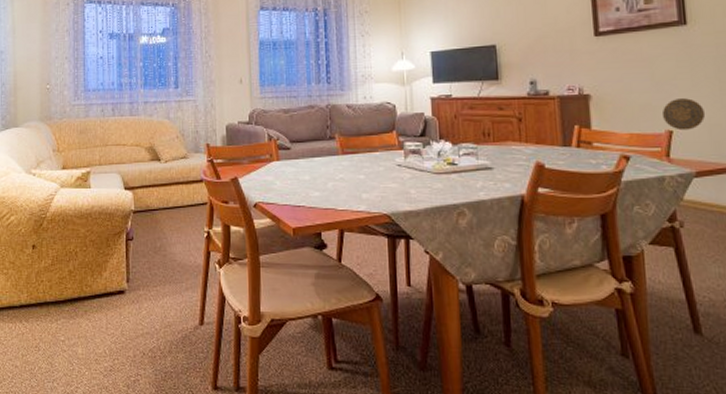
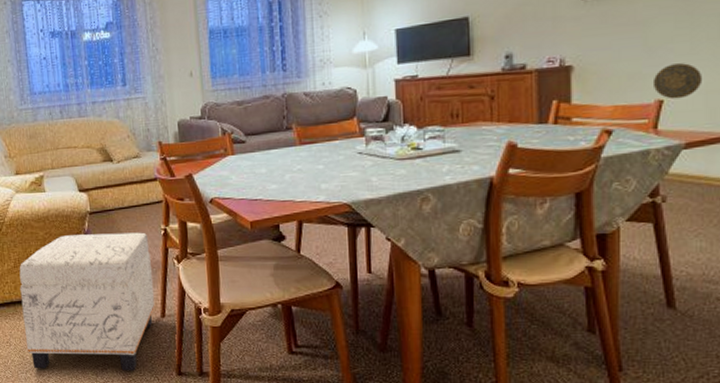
ottoman: none [55,234,194,384] -> present [19,232,155,371]

